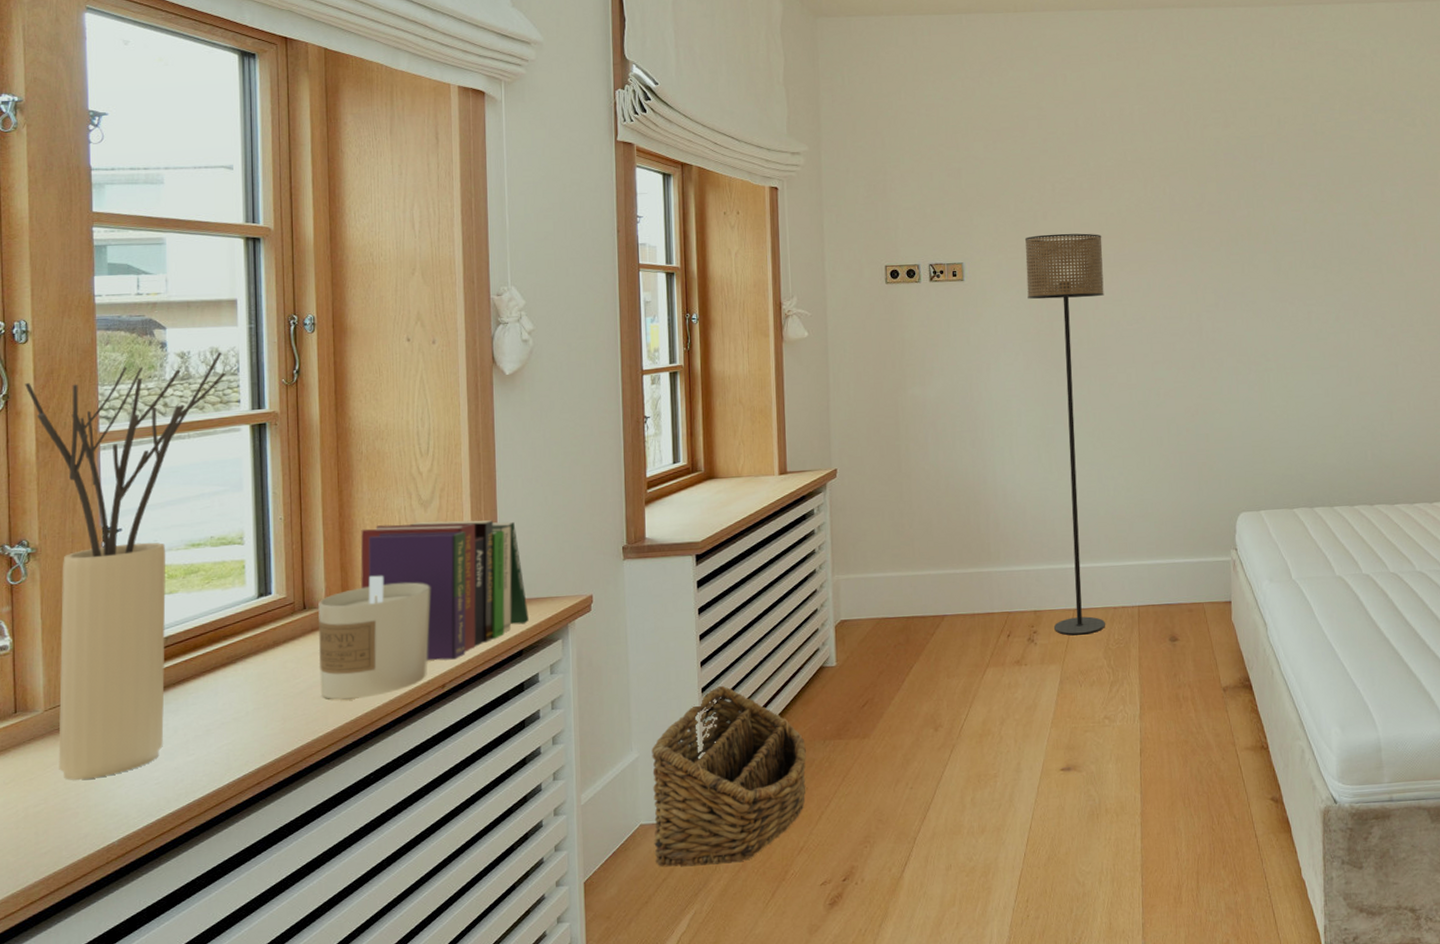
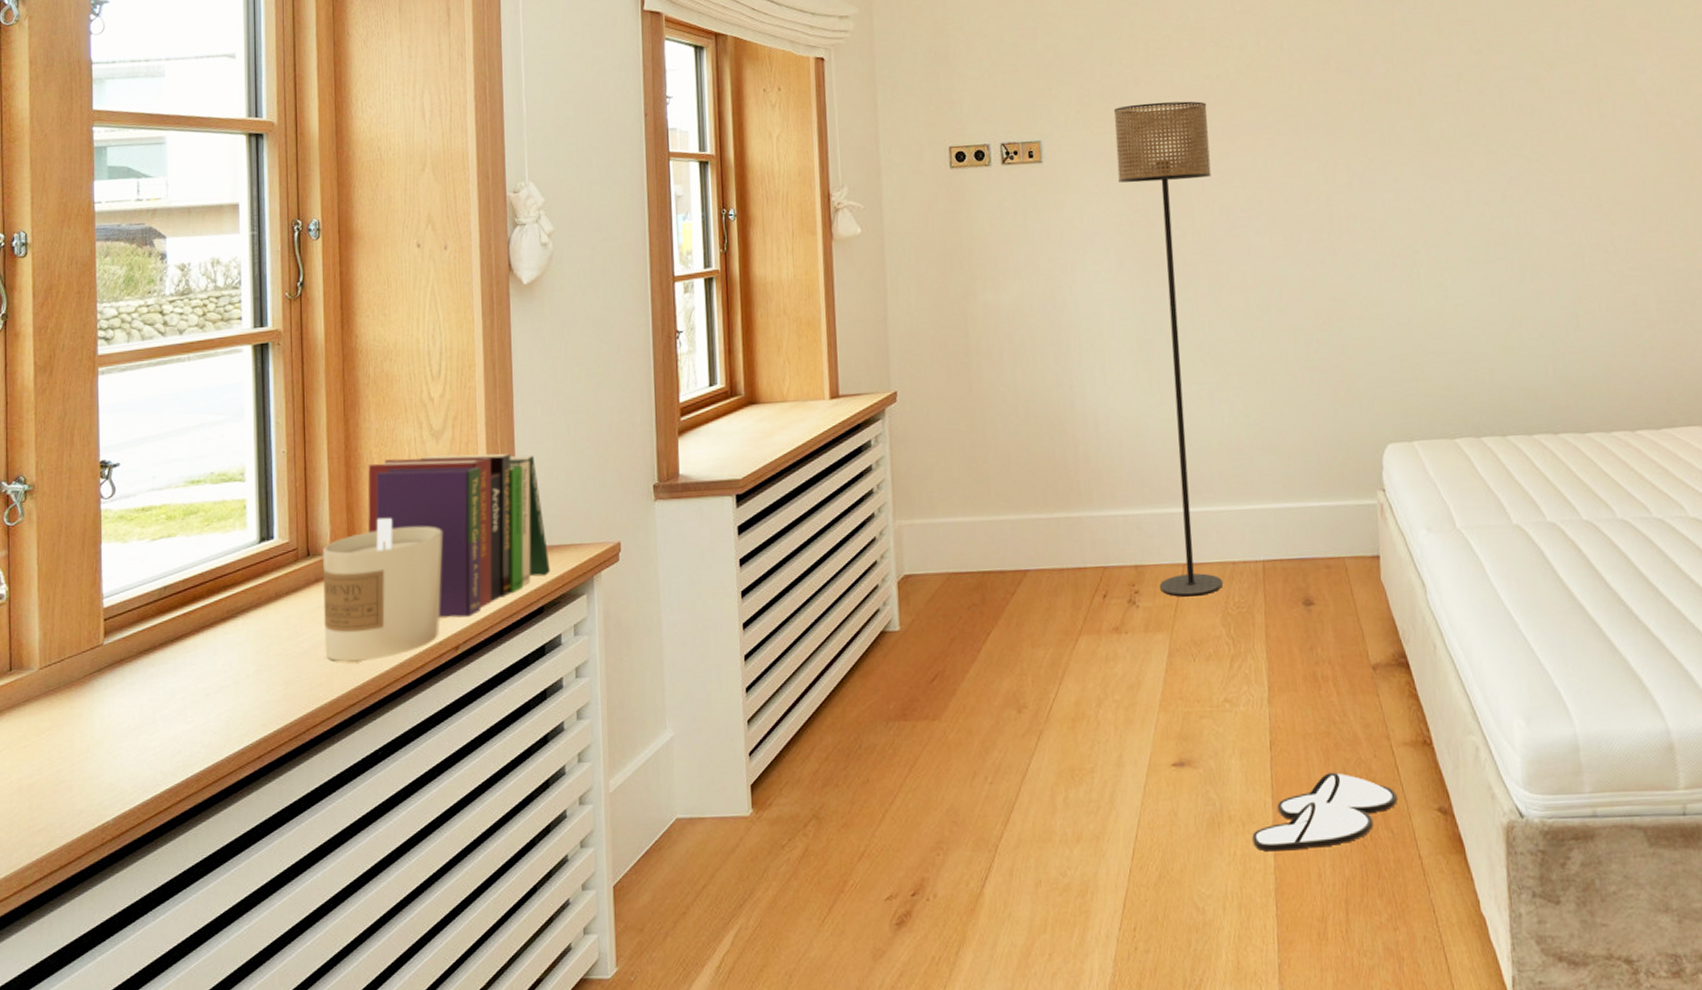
vase: present [25,352,226,780] -> none [24,263,228,749]
basket: present [652,685,806,867] -> none [688,652,867,871]
slippers: none [1124,772,1240,836] -> present [1252,772,1397,852]

